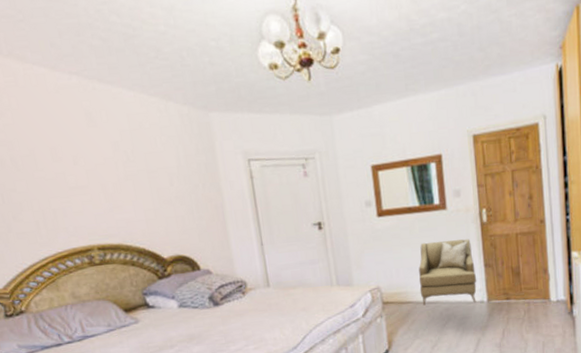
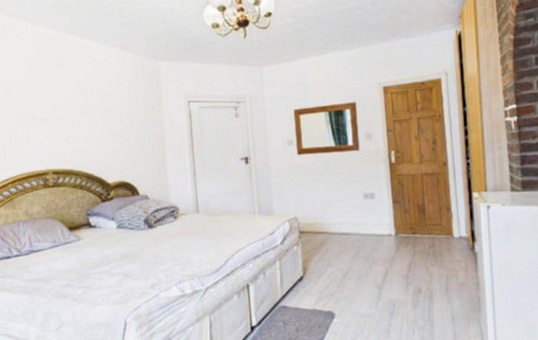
armchair: present [418,239,477,306] -> none [333,177,386,236]

